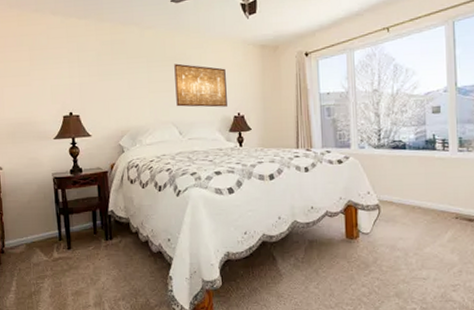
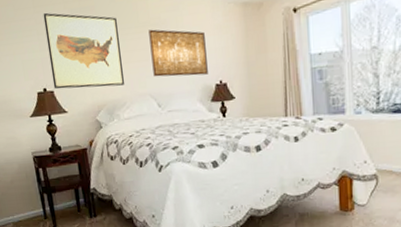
wall art: none [75,42,149,114] -> present [43,12,125,89]

